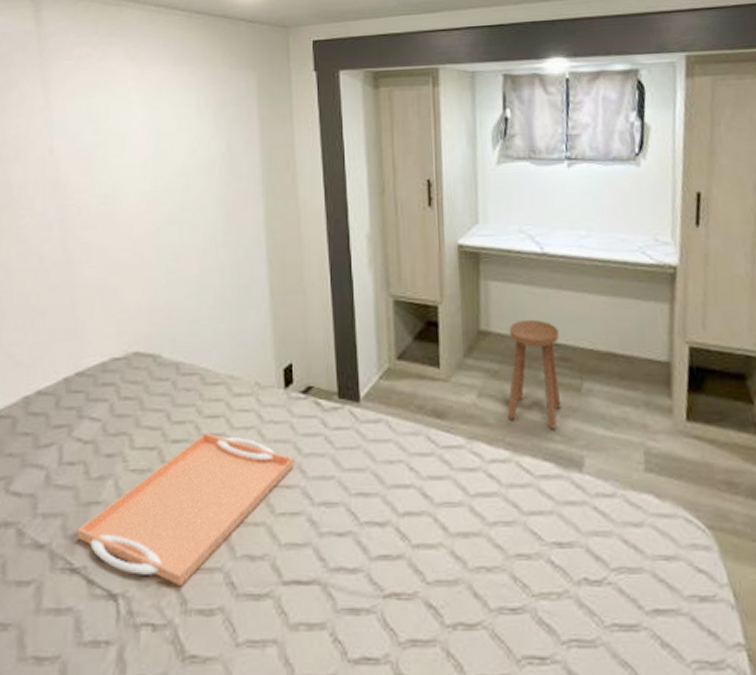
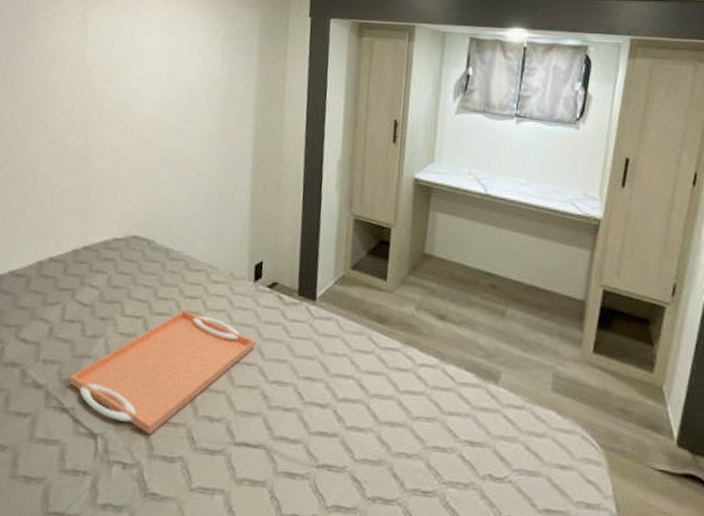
stool: present [507,319,562,430] -> none [439,248,492,346]

